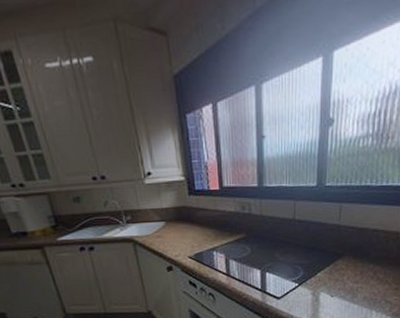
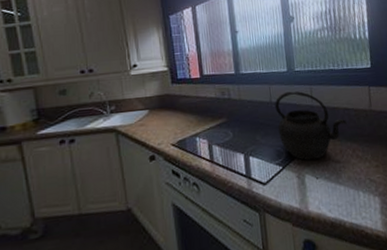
kettle: none [298,208,375,280] -> present [275,91,348,161]

